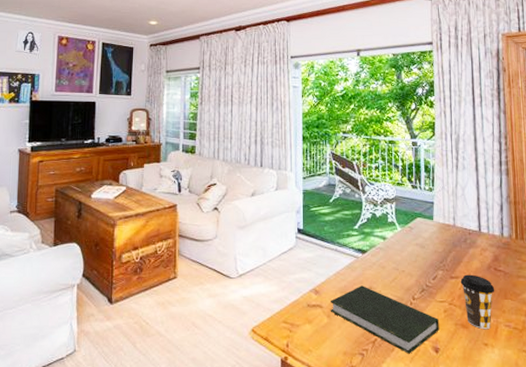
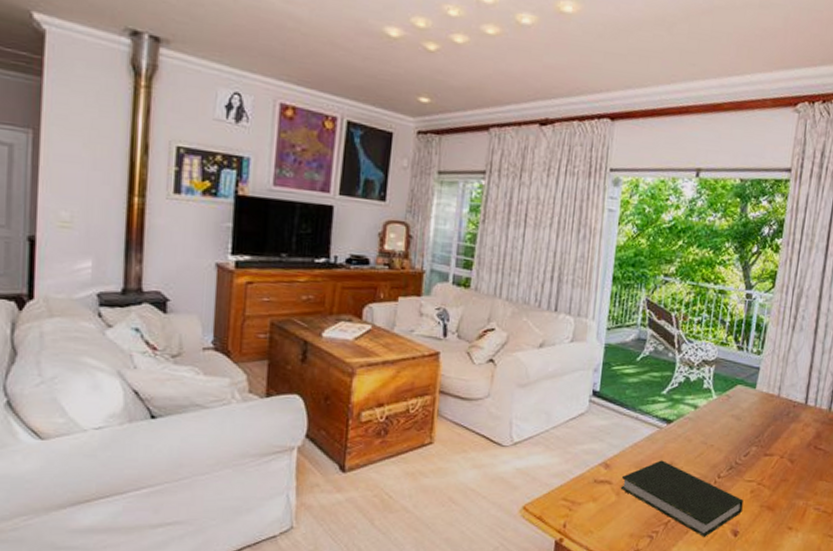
coffee cup: present [460,274,495,330] -> none [774,452,811,513]

